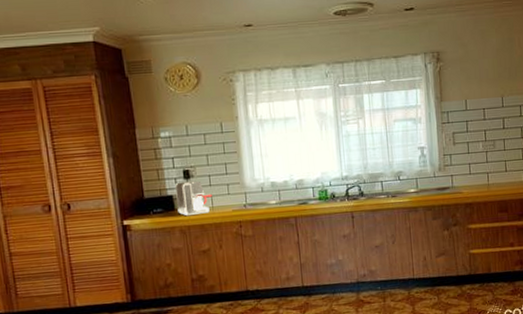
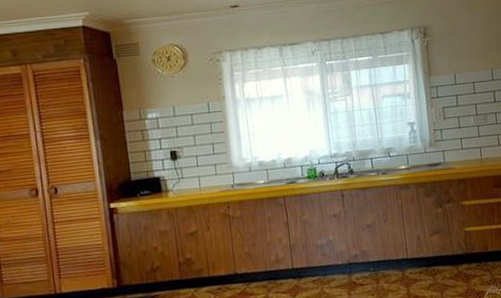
coffee maker: present [175,180,212,216] -> none [162,161,200,198]

